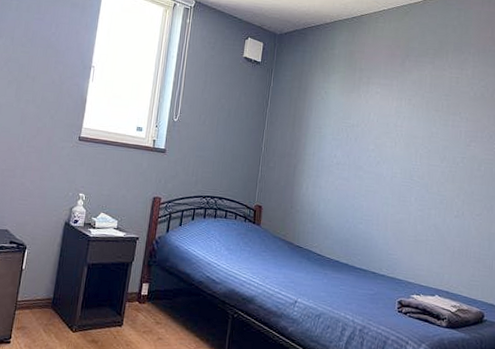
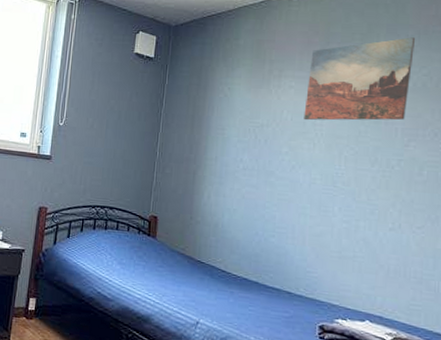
wall art: none [387,54,476,124] -> present [303,37,416,121]

